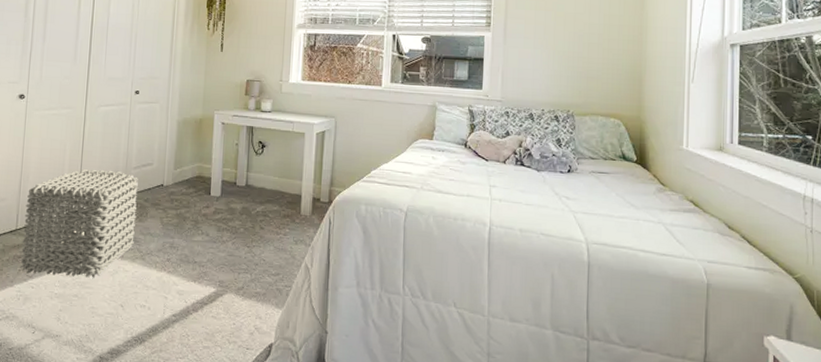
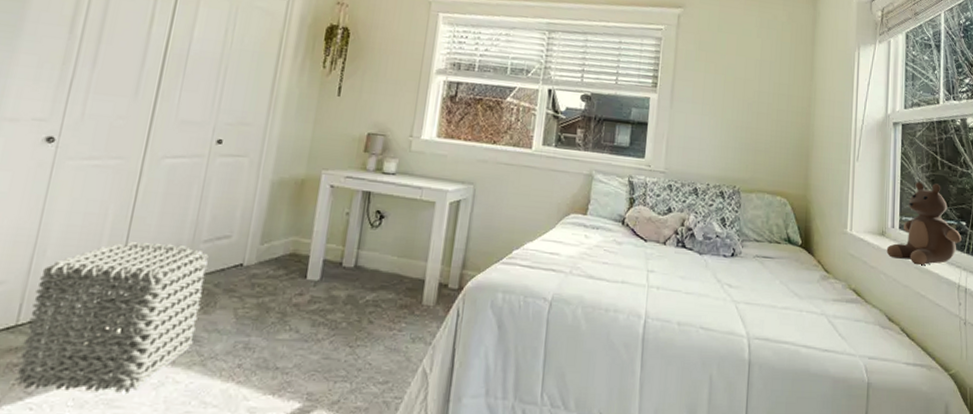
teddy bear: none [725,99,808,178] -> present [886,181,962,266]

